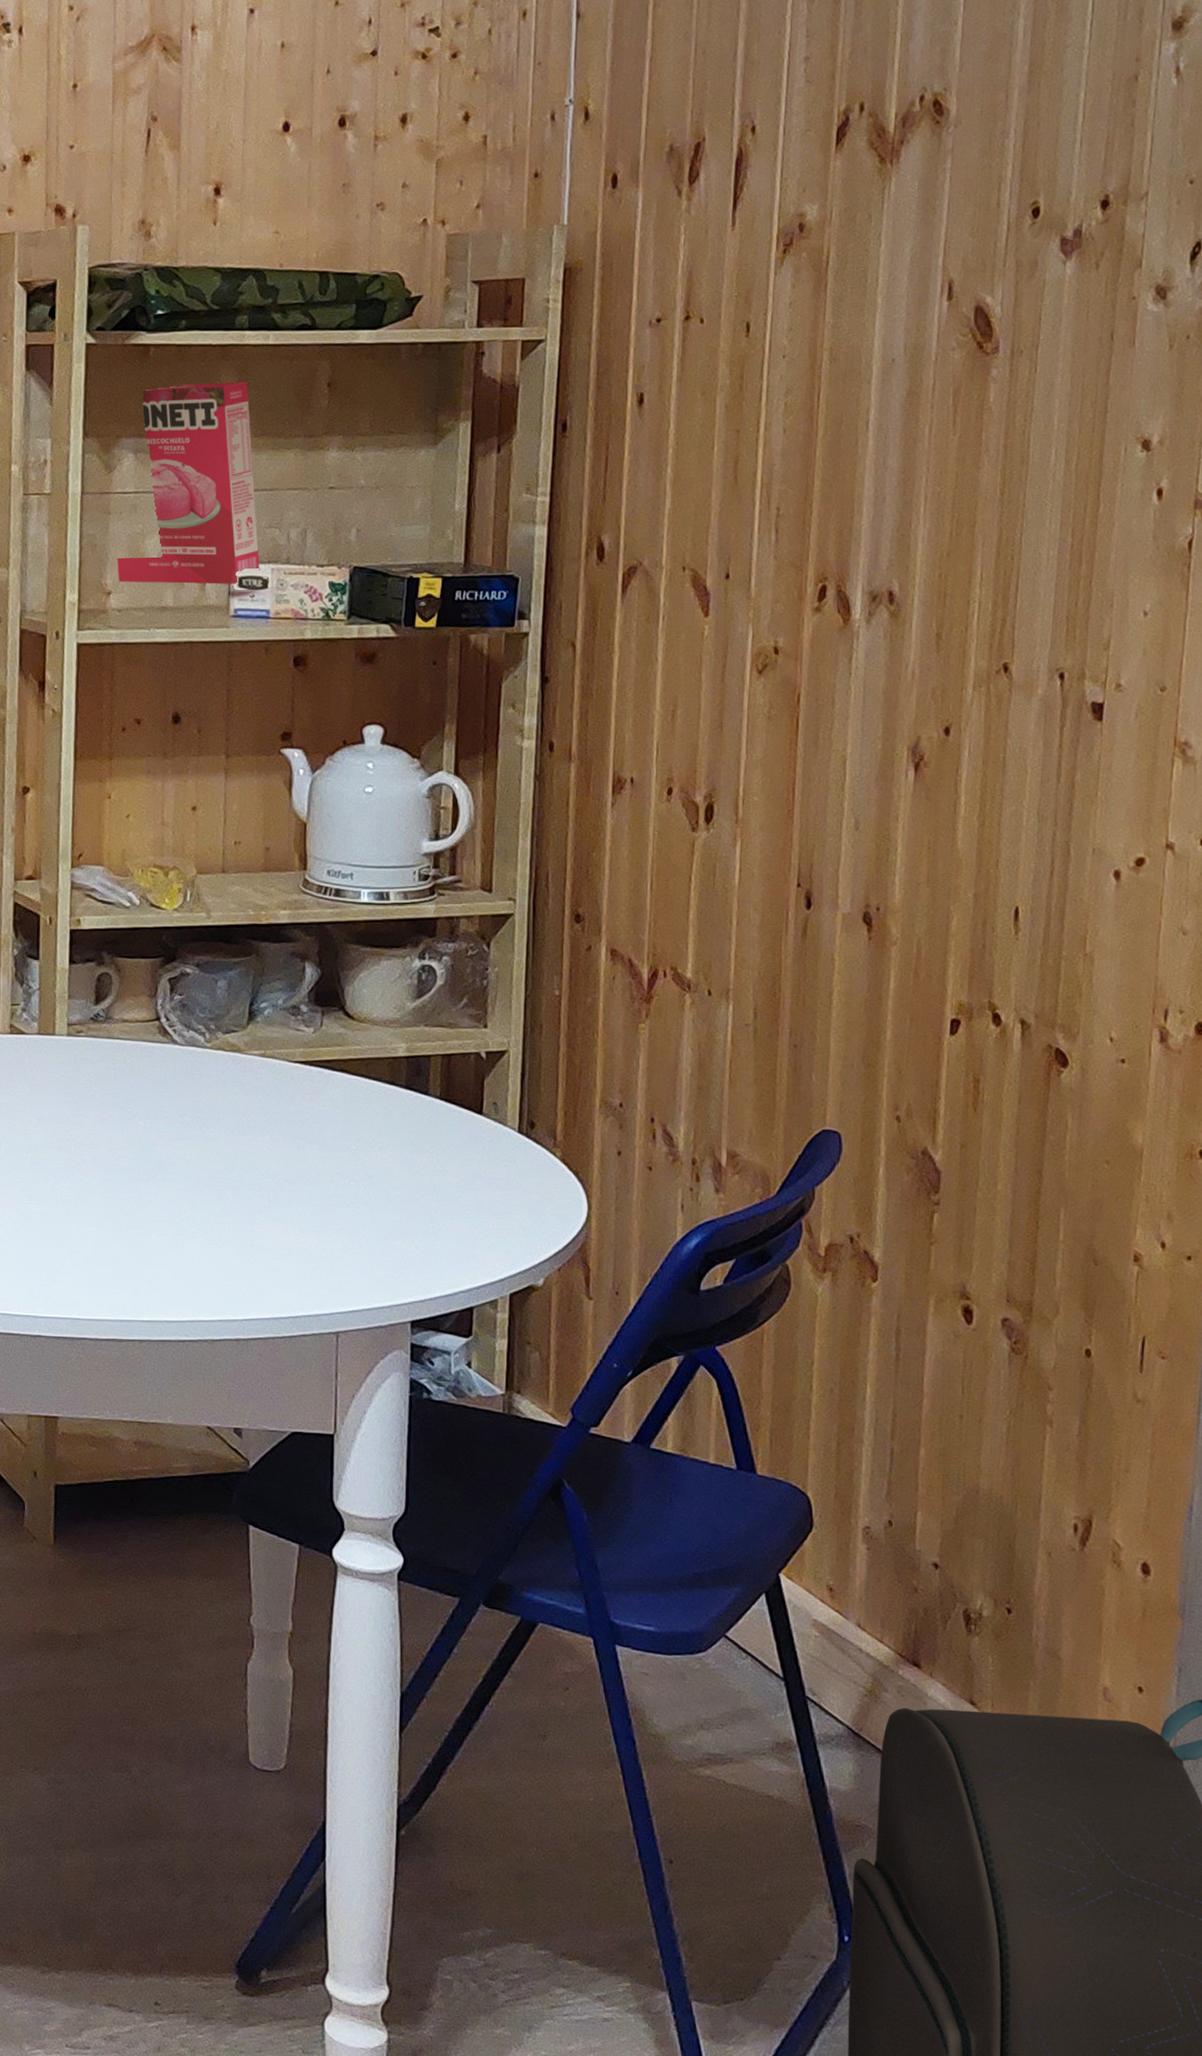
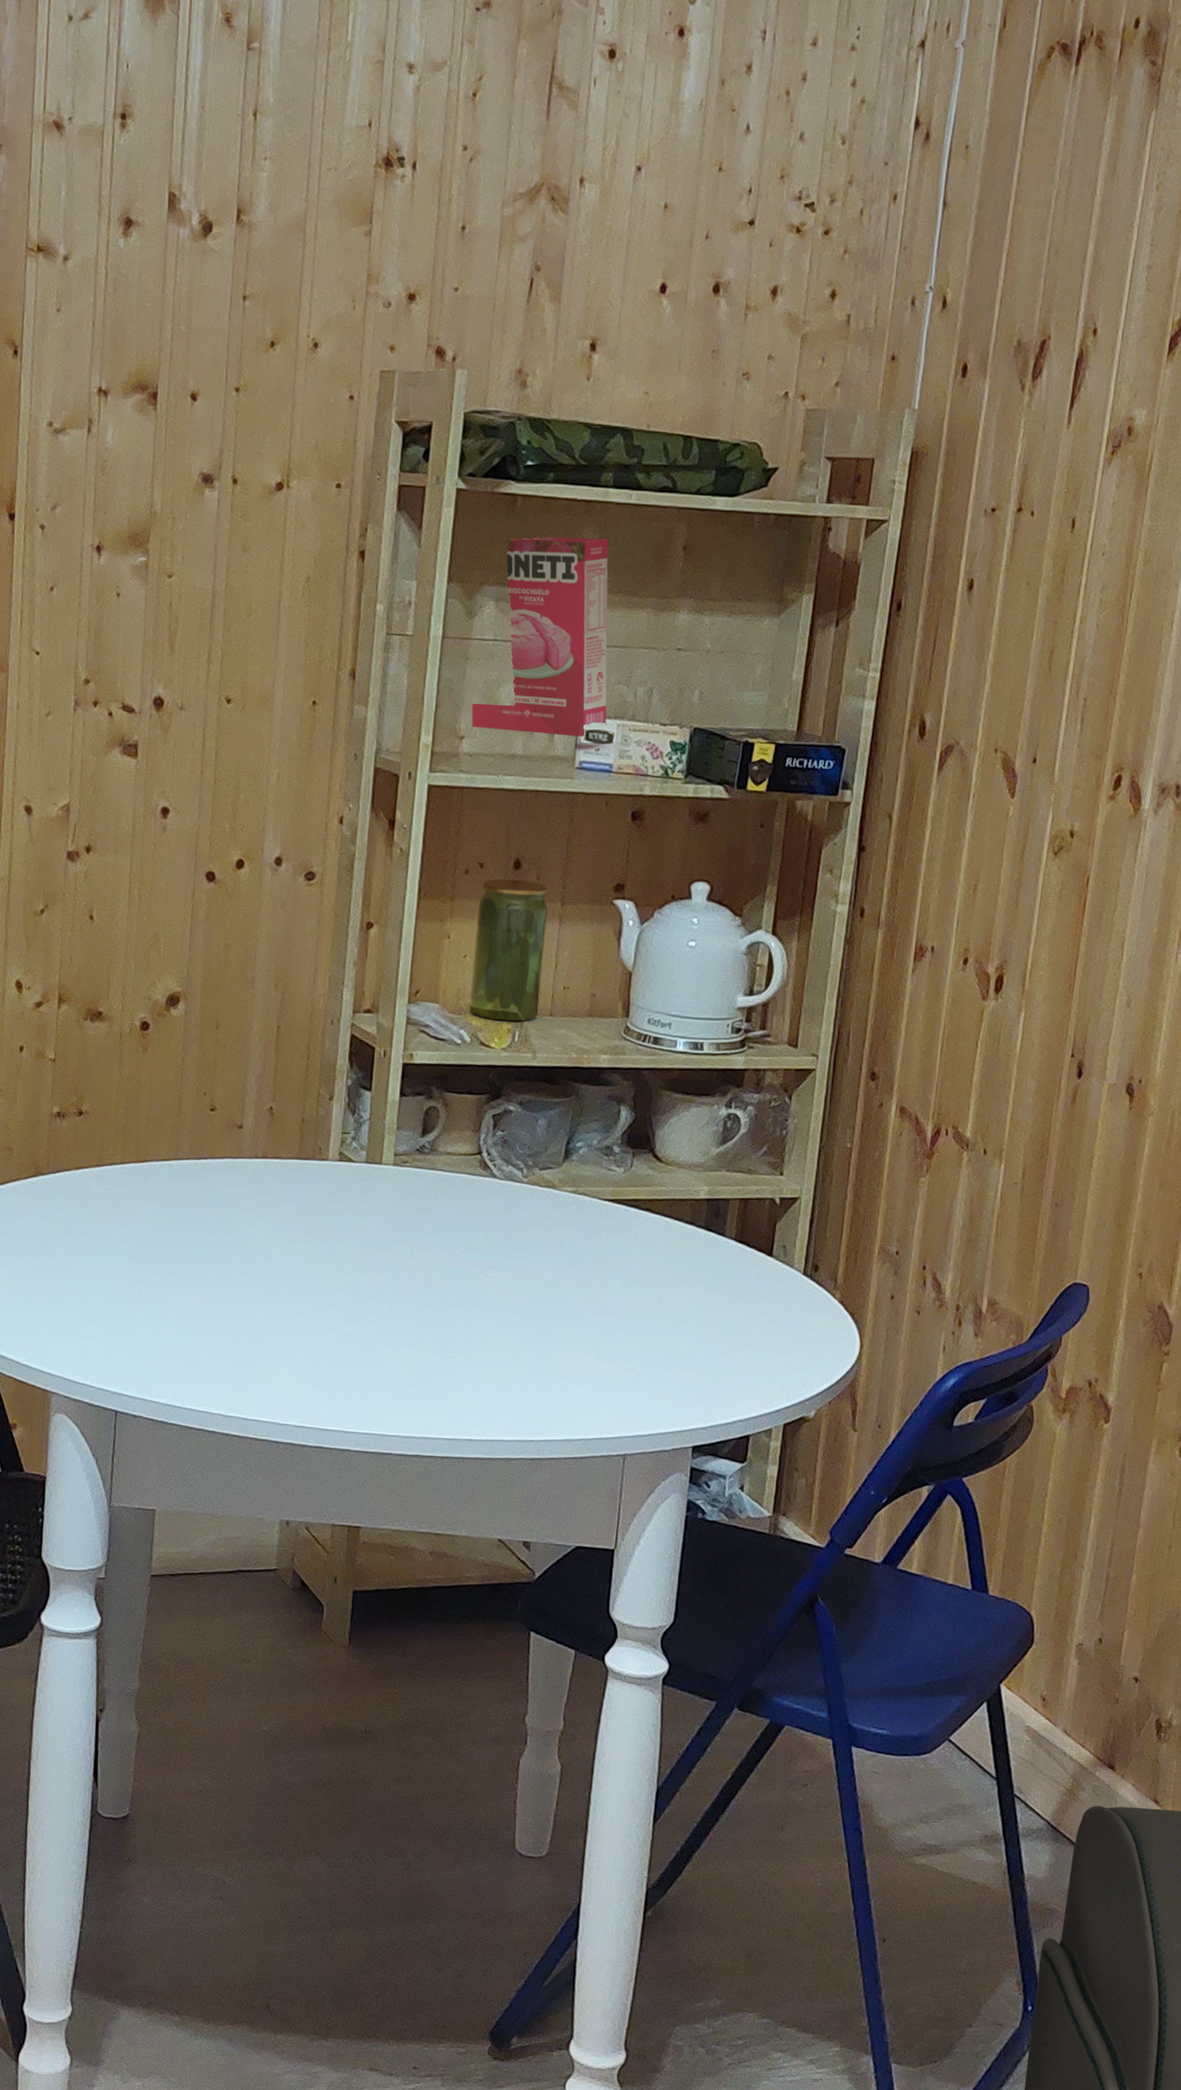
jar: none [136,734,212,880] -> present [469,878,548,1021]

